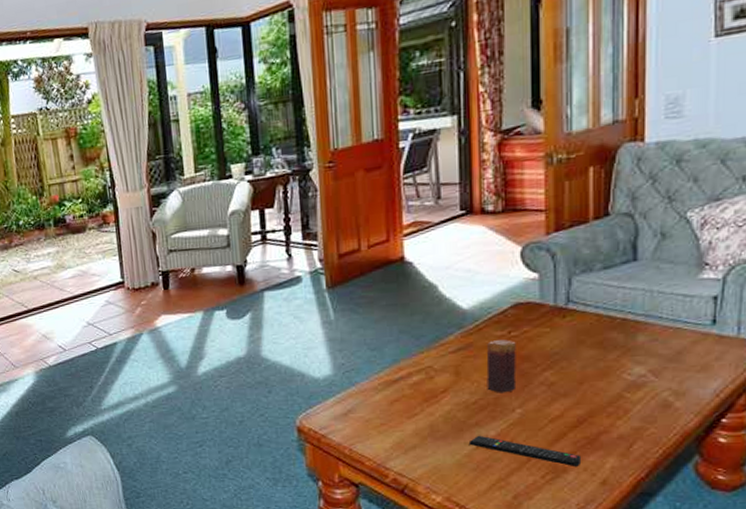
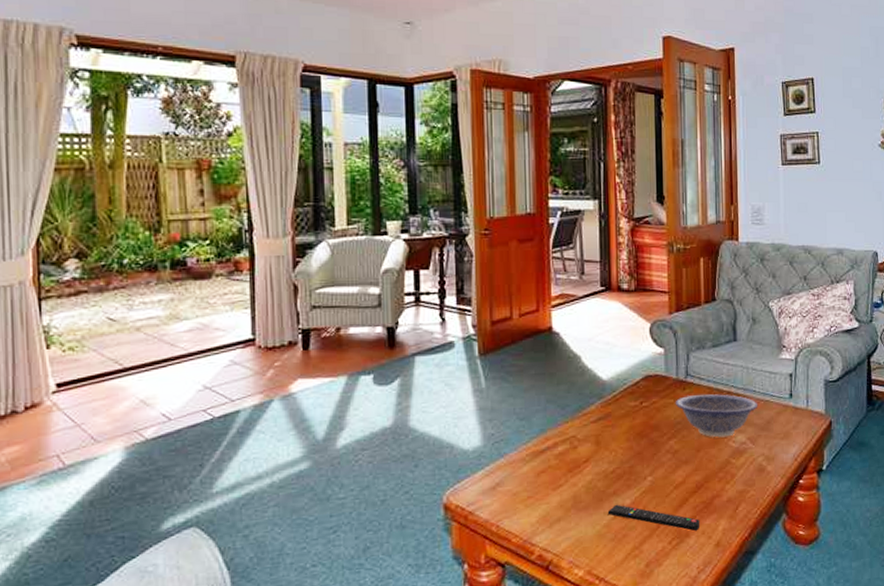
candle: present [486,340,517,393] -> none [622,410,648,462]
decorative bowl: none [551,321,666,370] -> present [675,394,759,438]

